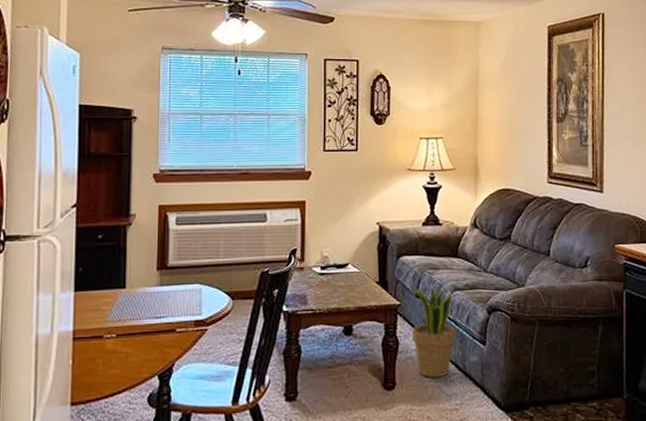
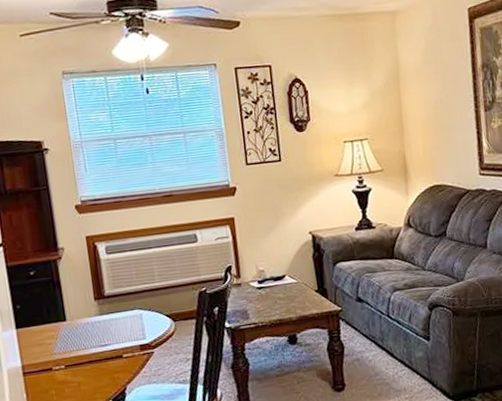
potted plant: present [408,284,459,378] -> none [348,287,400,376]

